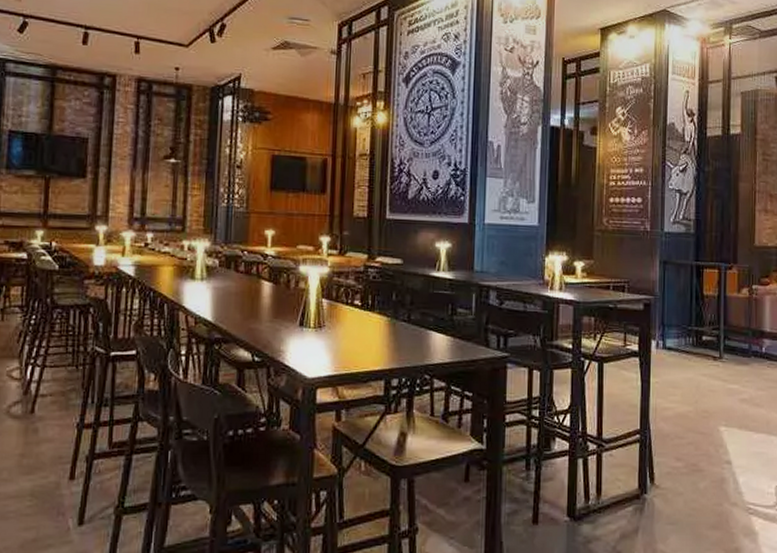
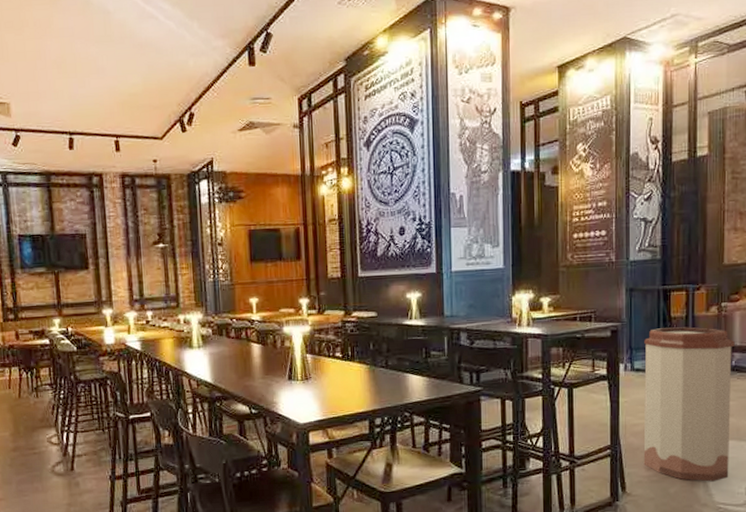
trash can: none [673,306,765,478] -> present [643,327,735,482]

